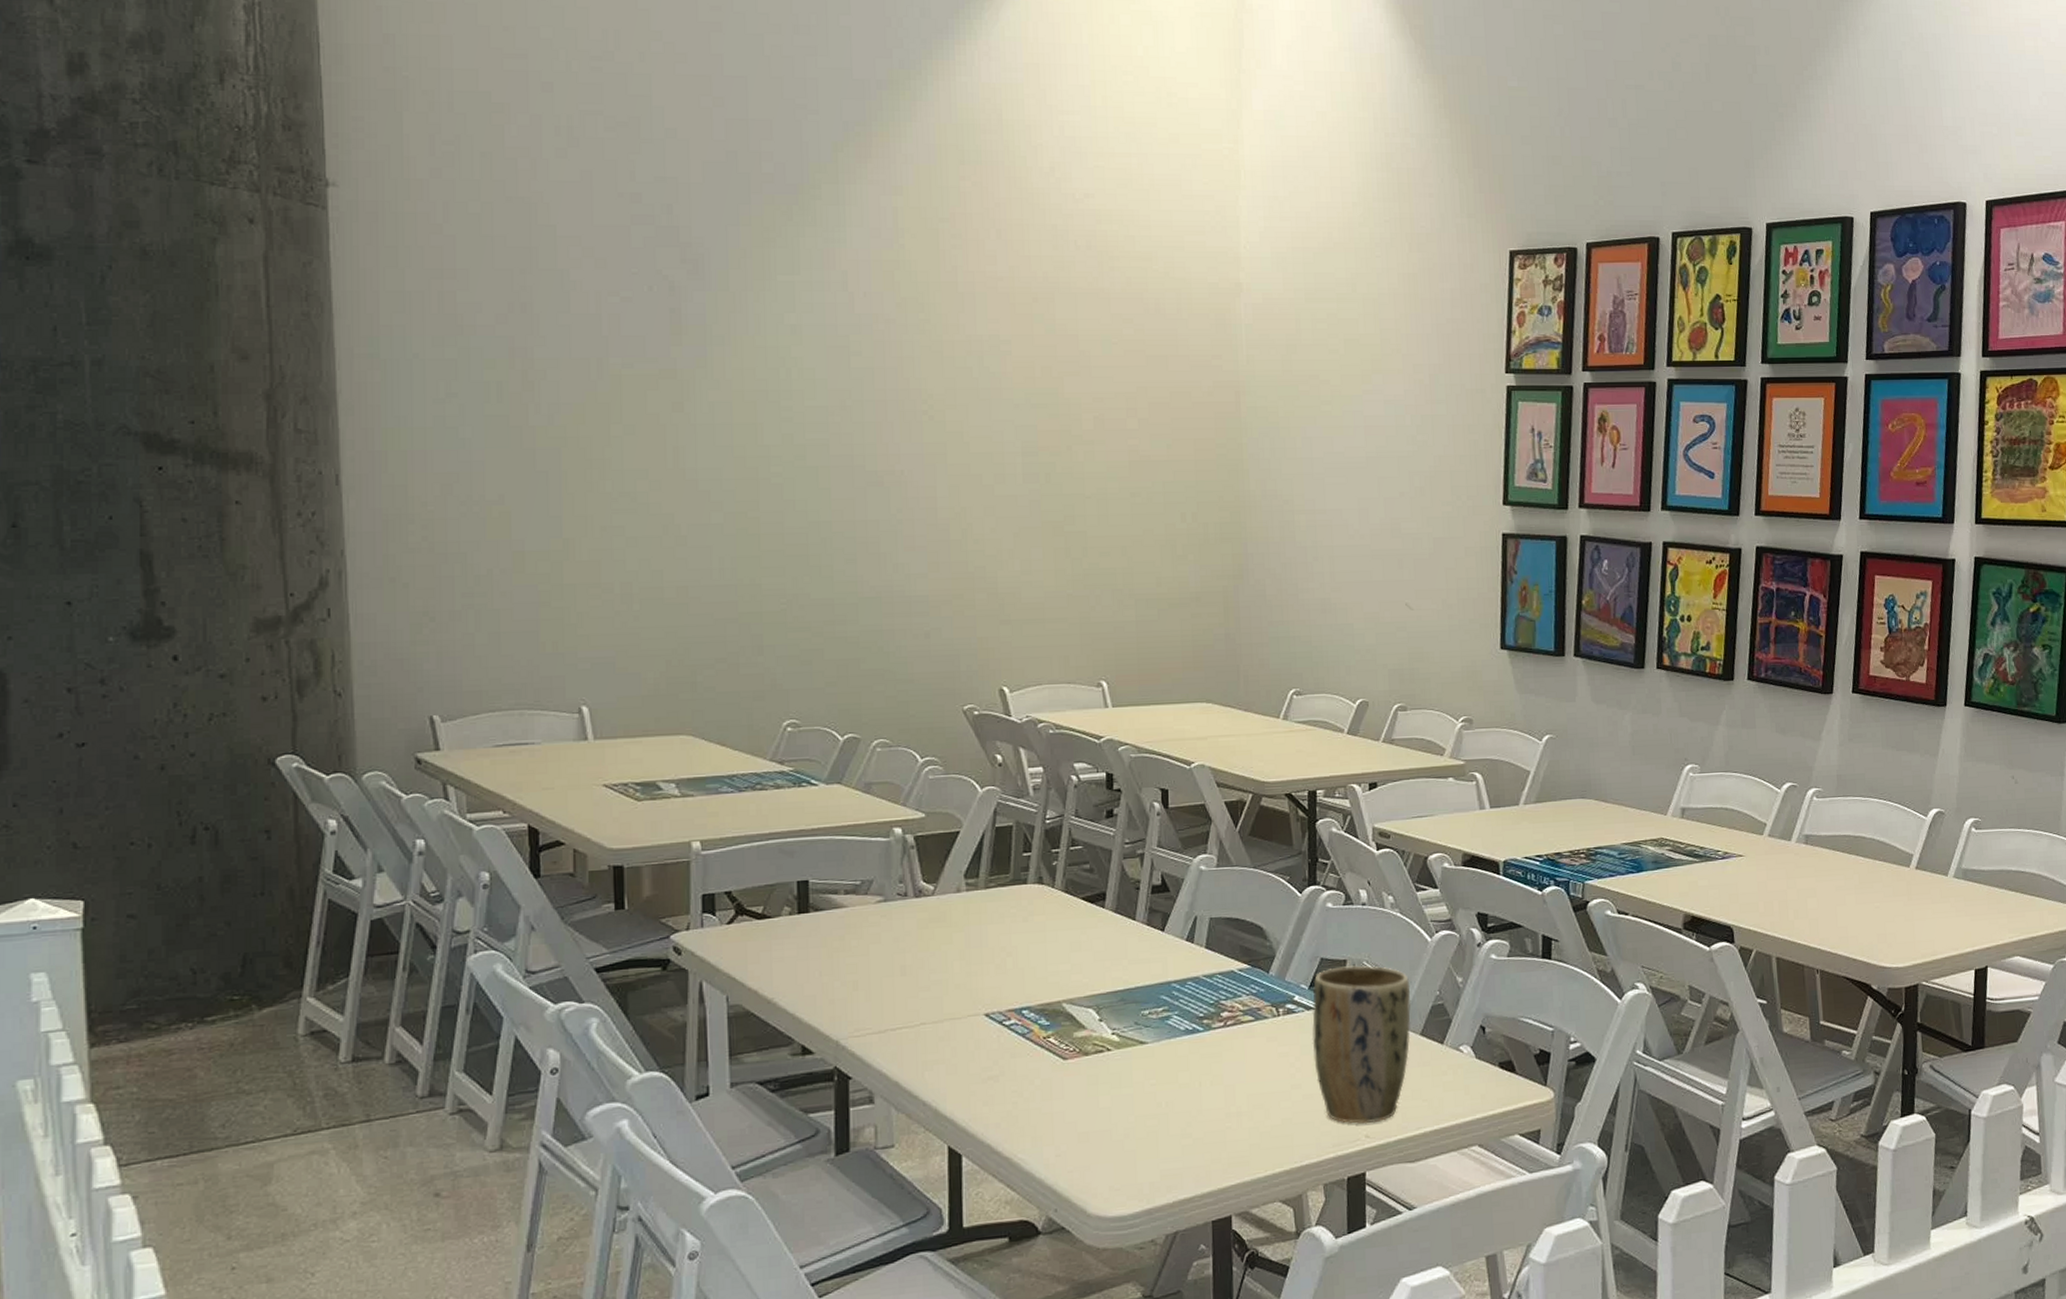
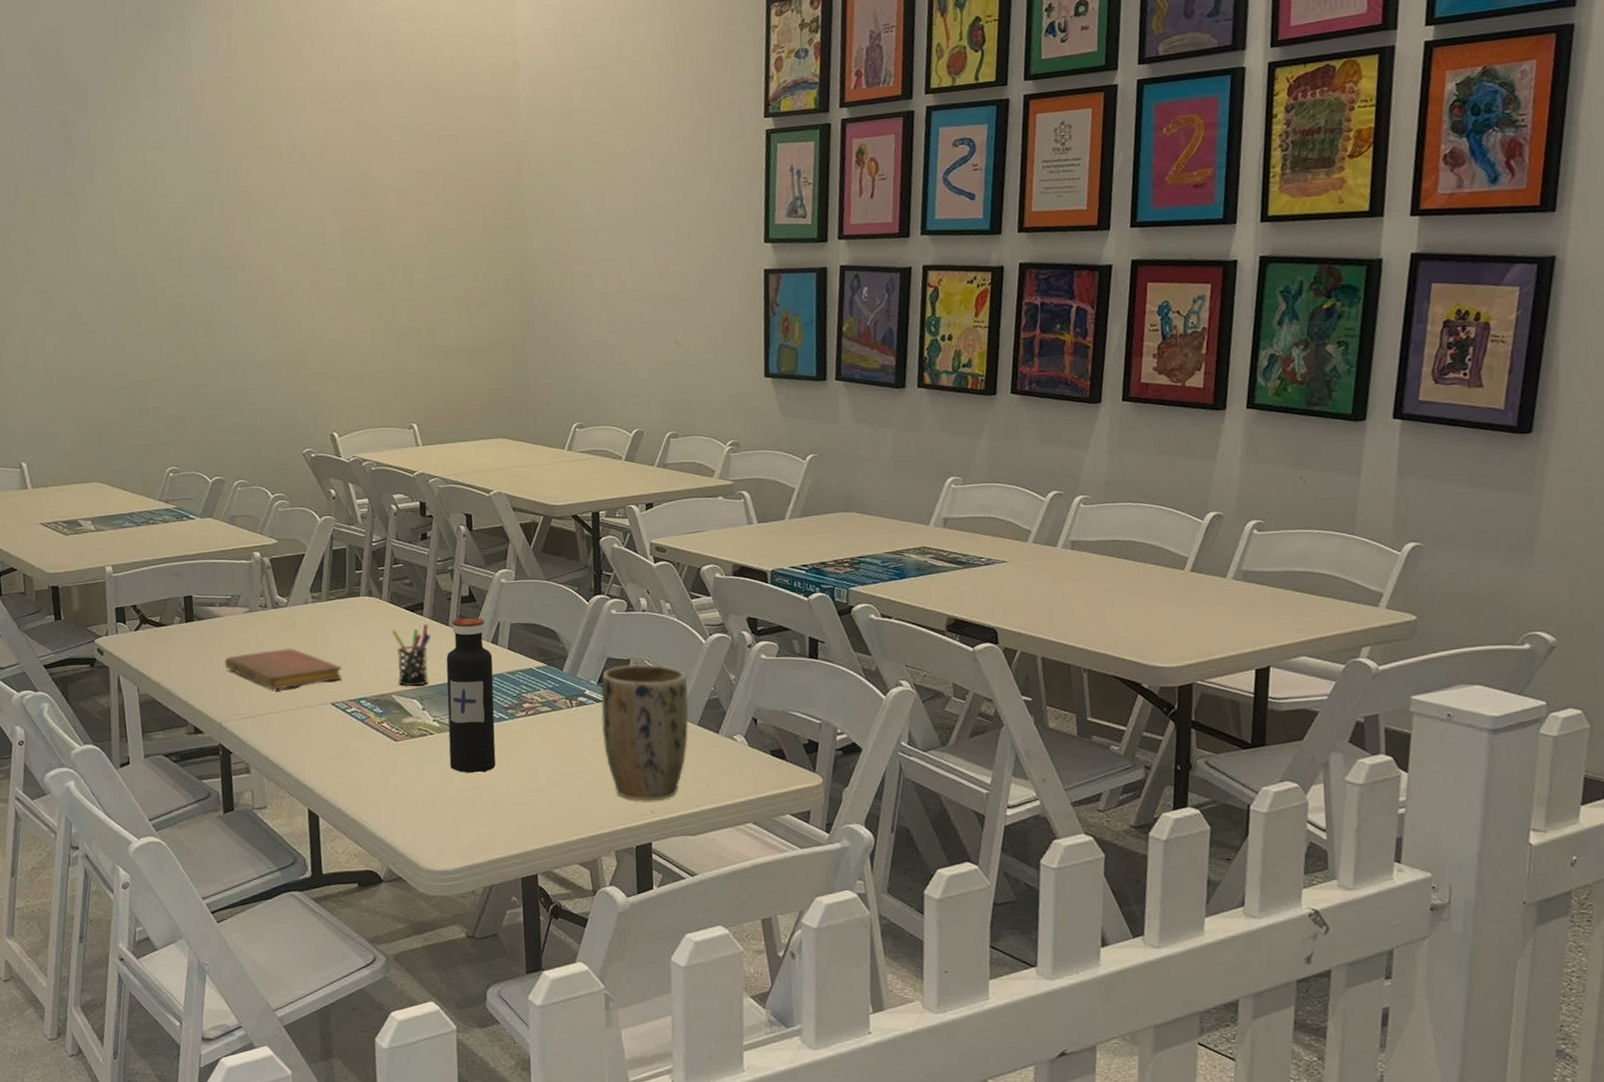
notebook: none [847,946,1000,999] -> present [224,648,342,690]
pen holder: none [1065,918,1114,993] -> present [391,624,431,687]
water bottle: none [1130,910,1187,1097] -> present [446,617,496,773]

